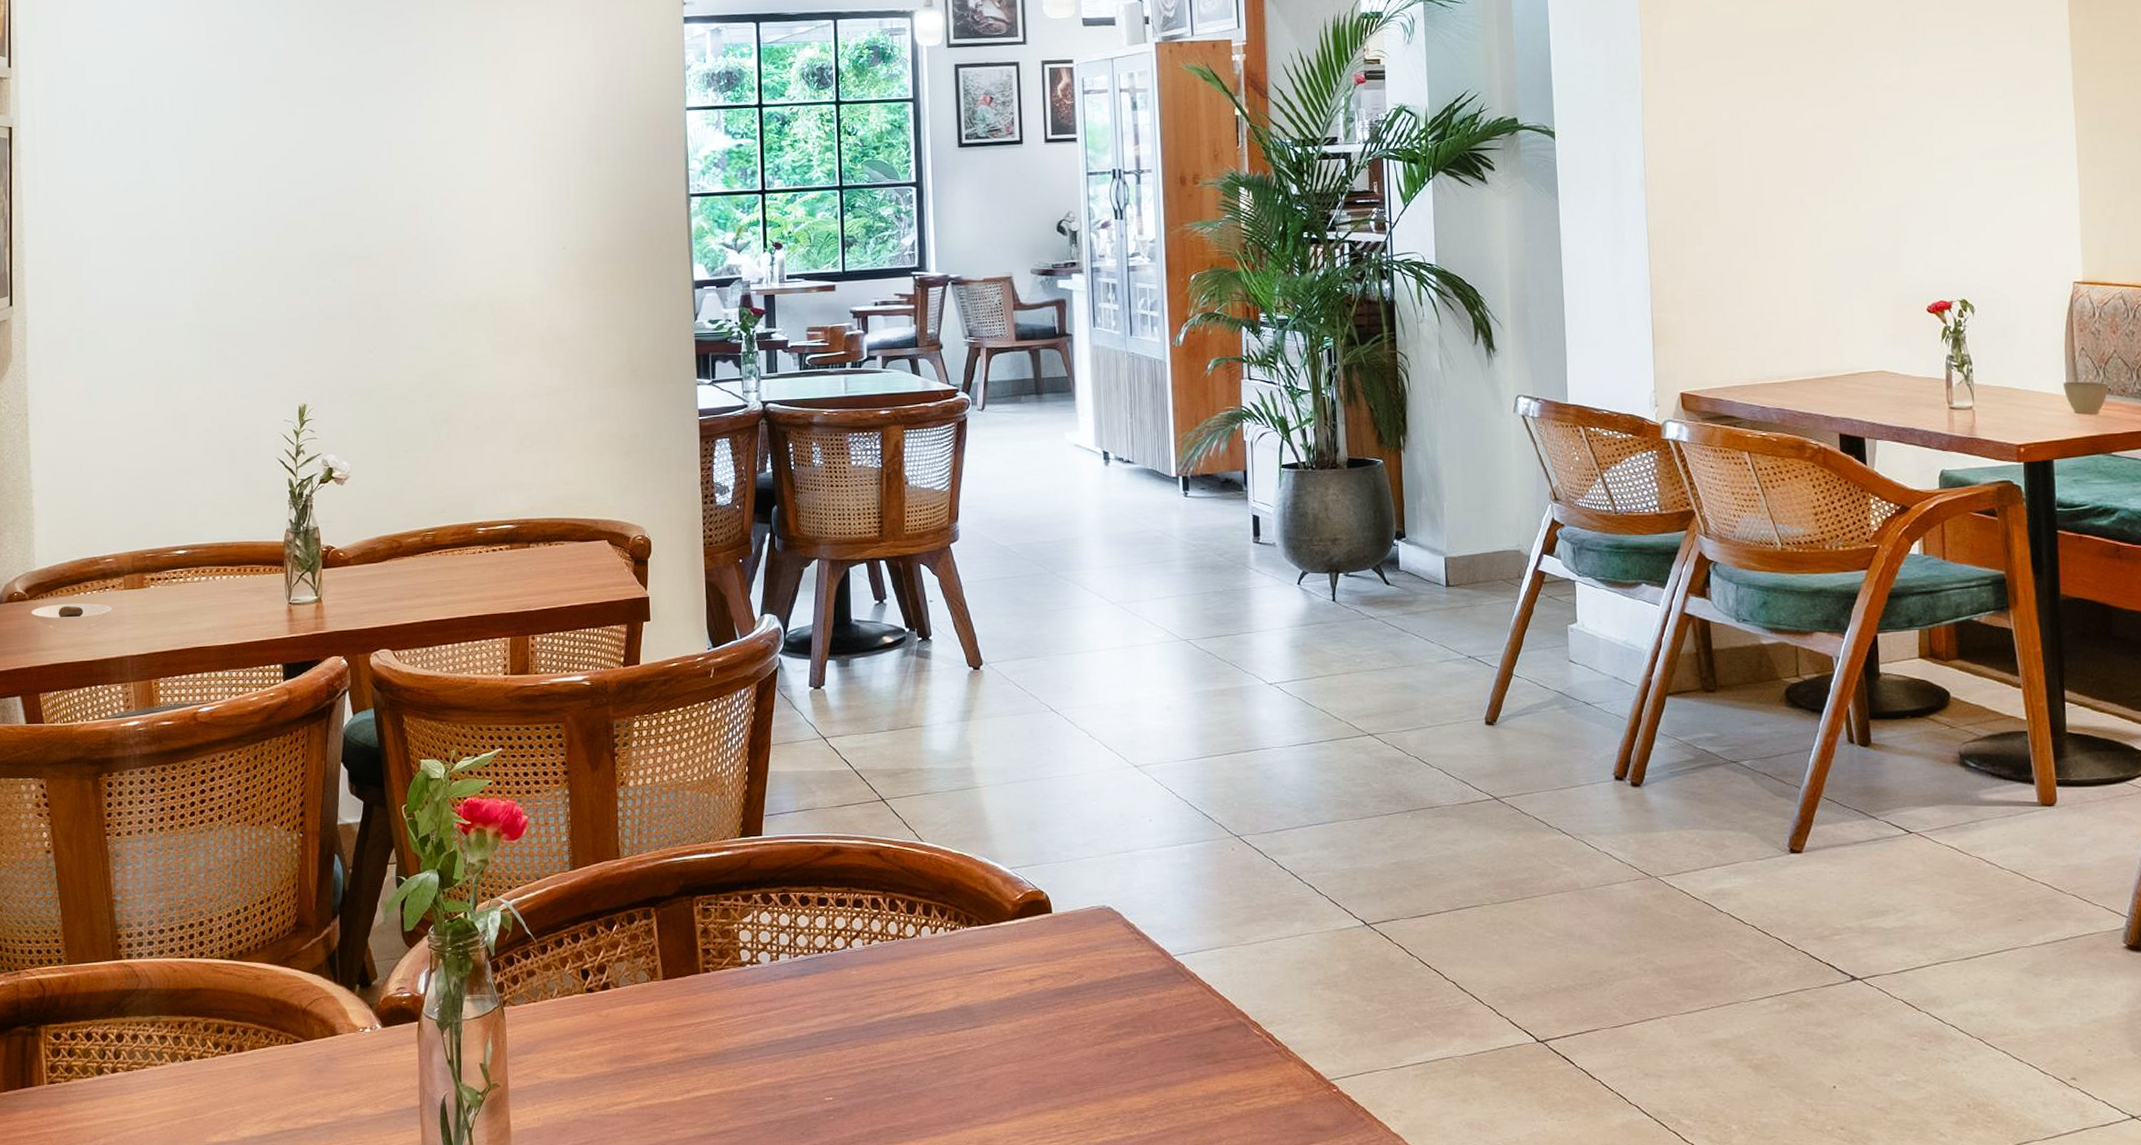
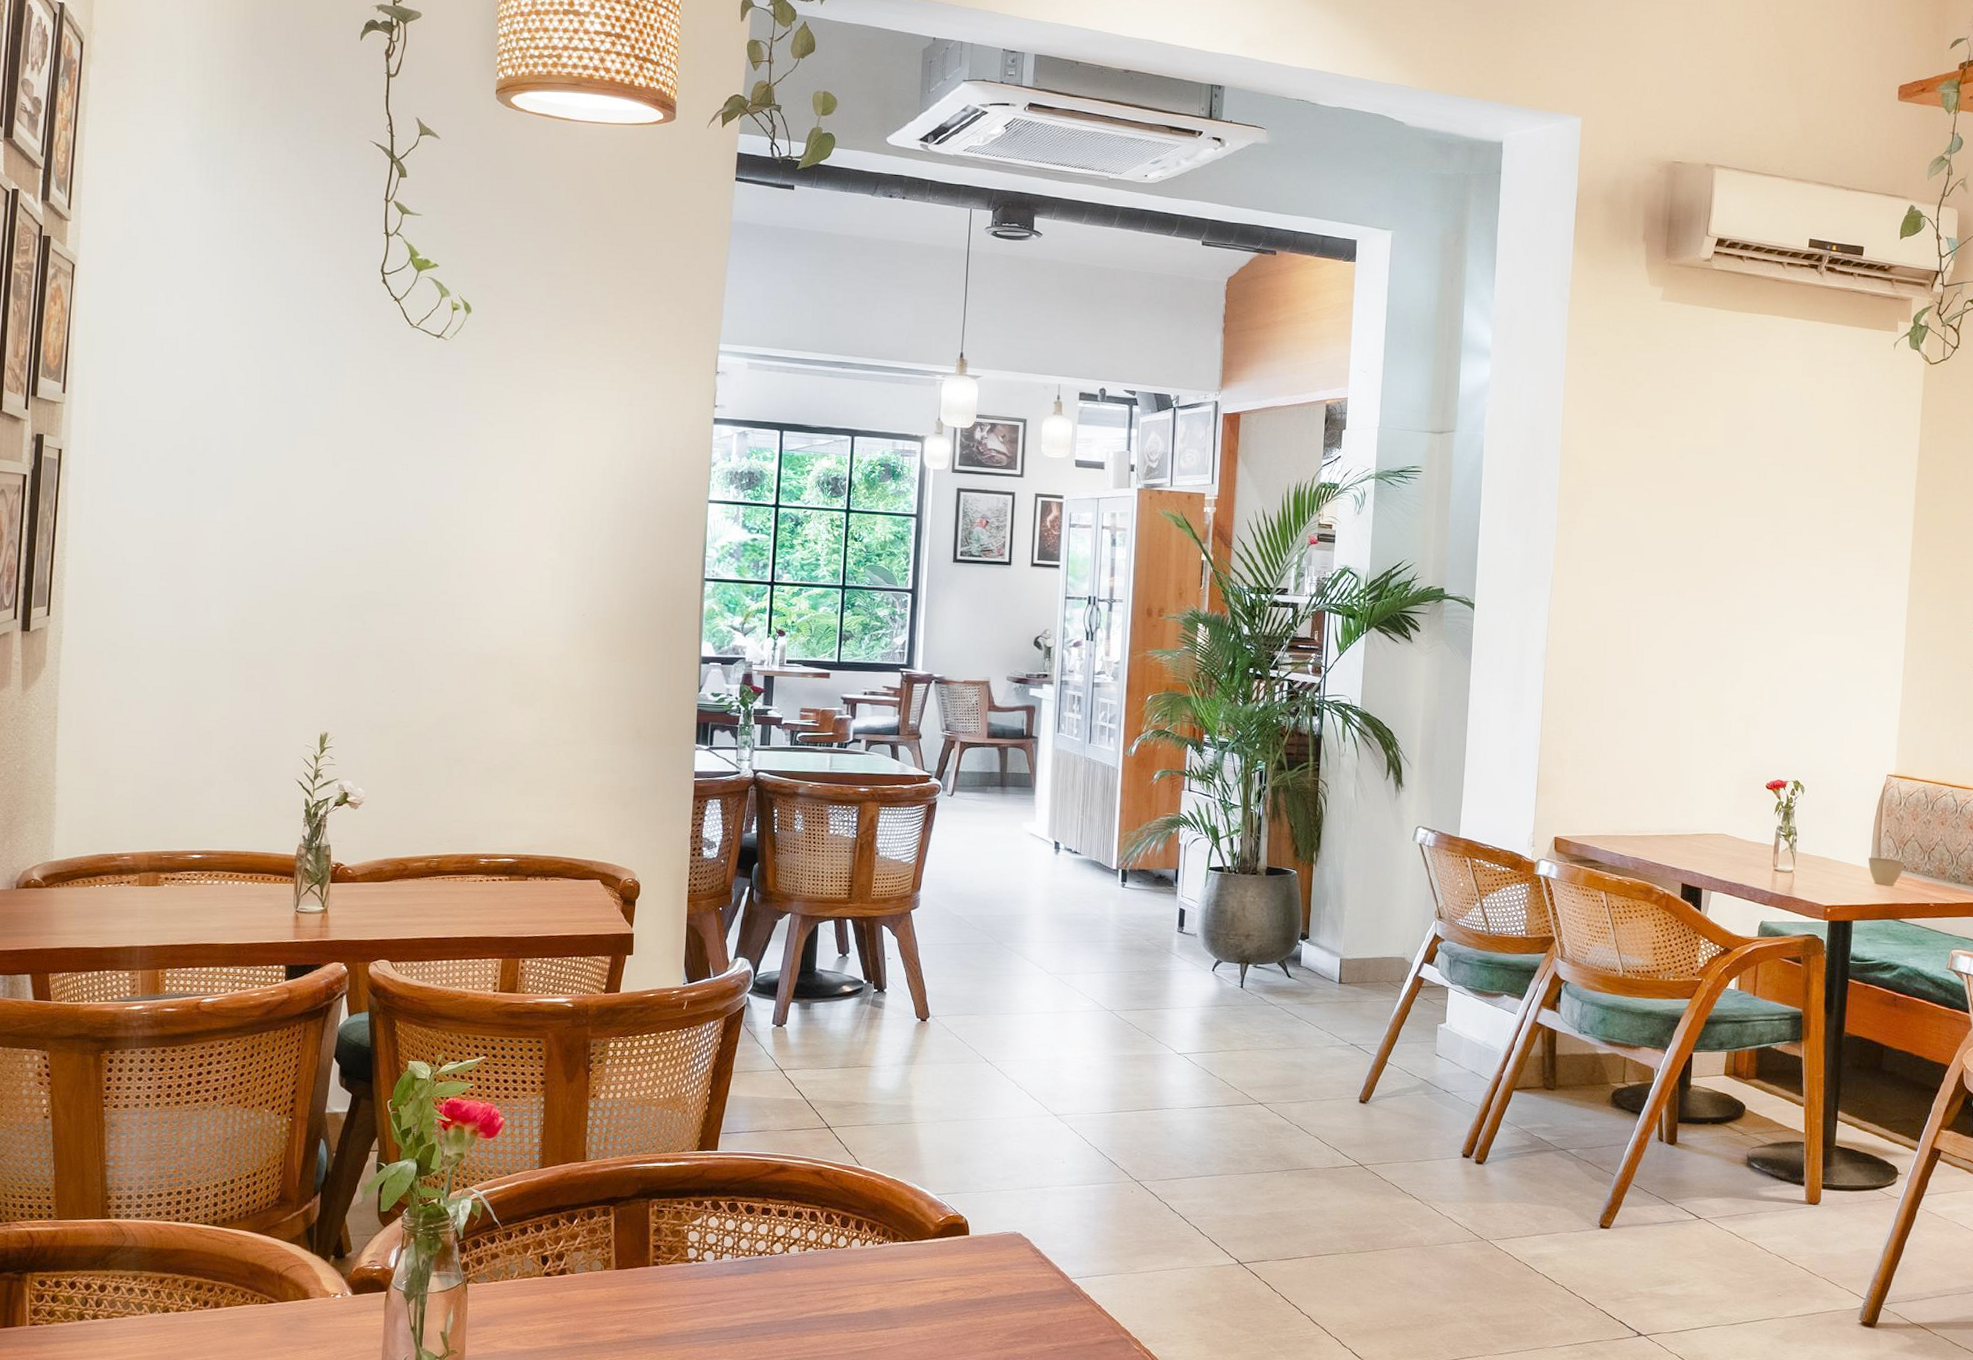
saucer: present [31,603,112,633] -> none [46,893,126,921]

